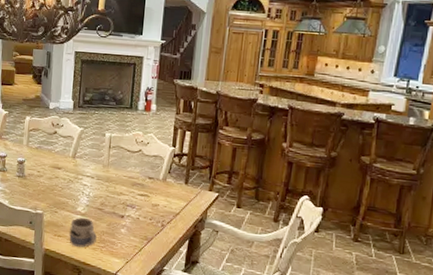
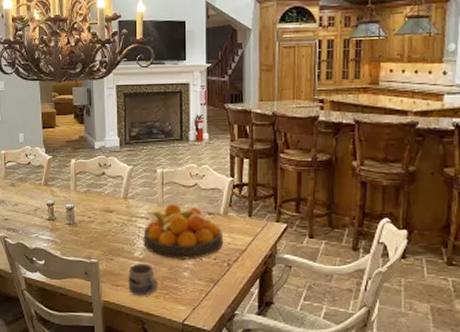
fruit bowl: none [87,165,160,218] -> present [143,203,223,259]

